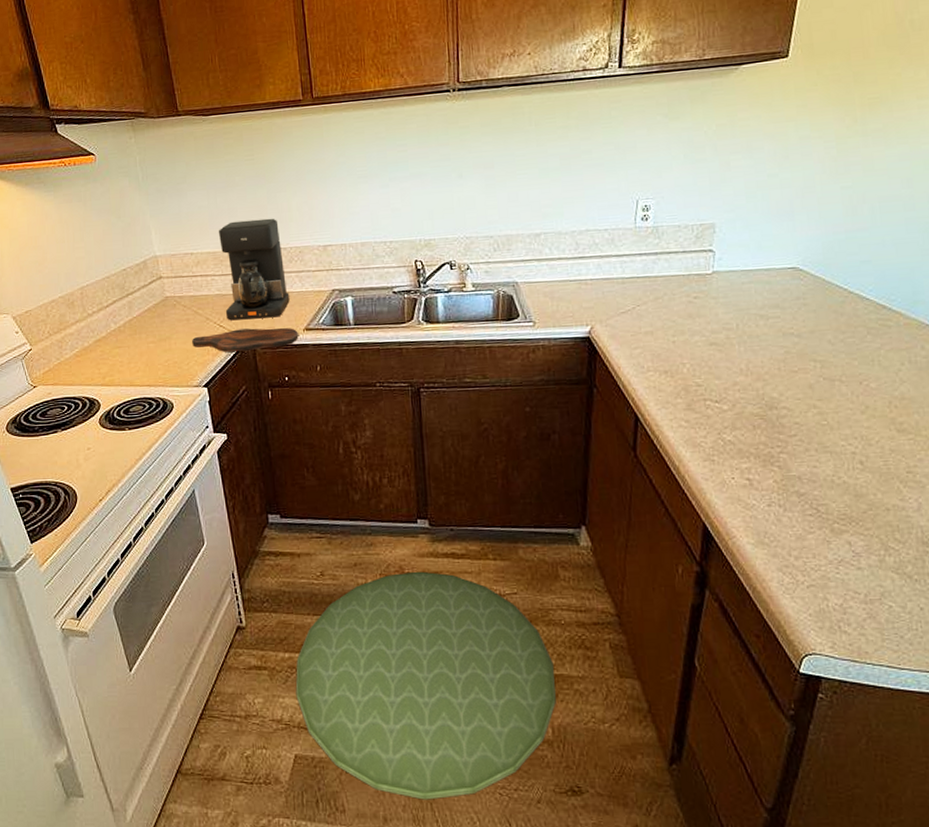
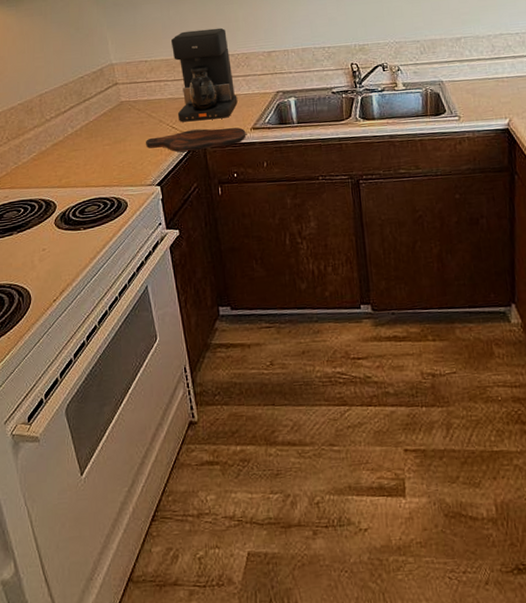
bath mat: present [295,571,556,800] -> none [247,355,498,591]

